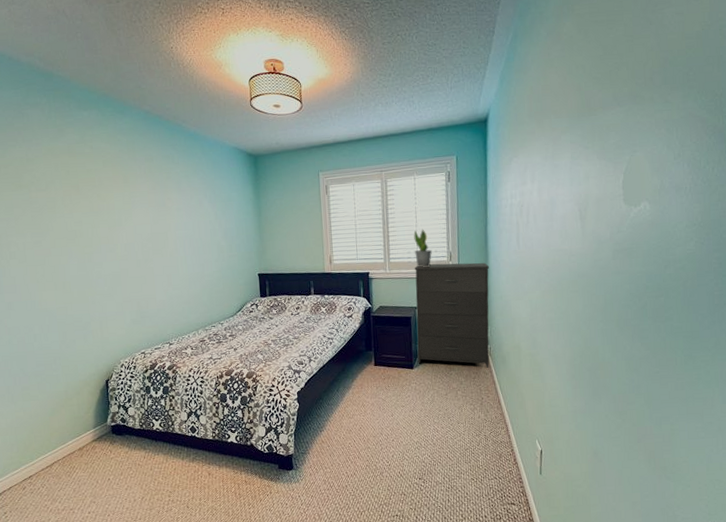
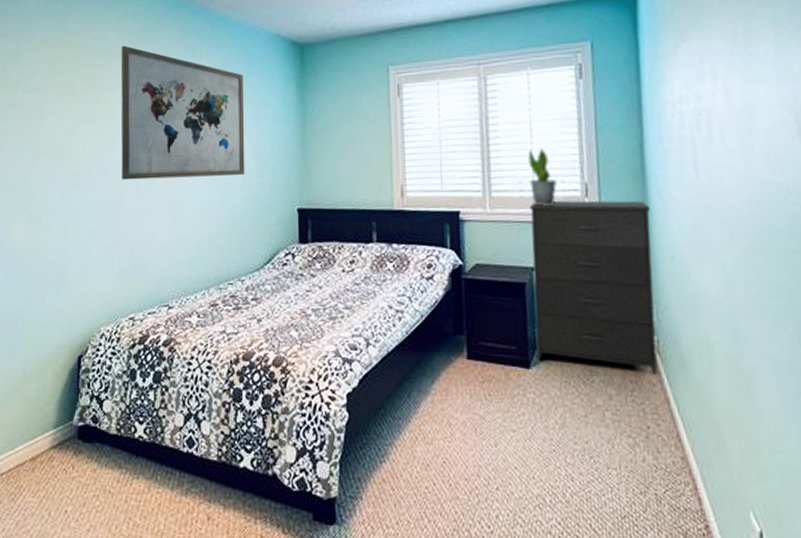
wall art: none [114,154,219,257] -> present [120,45,245,181]

